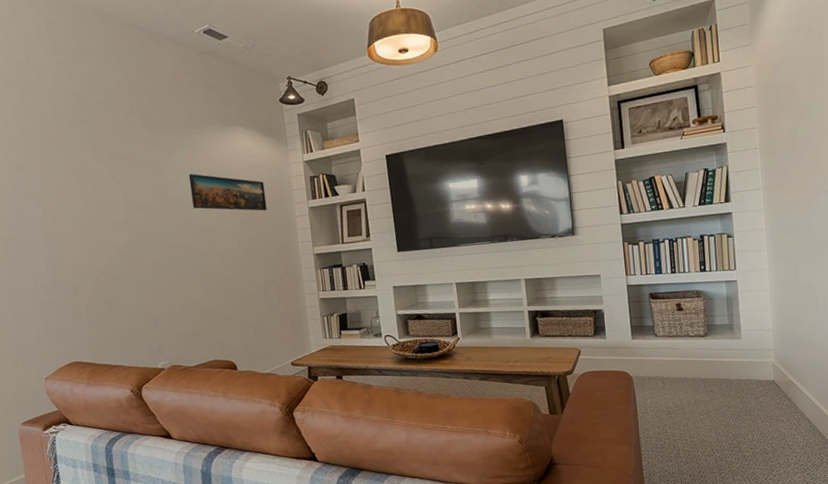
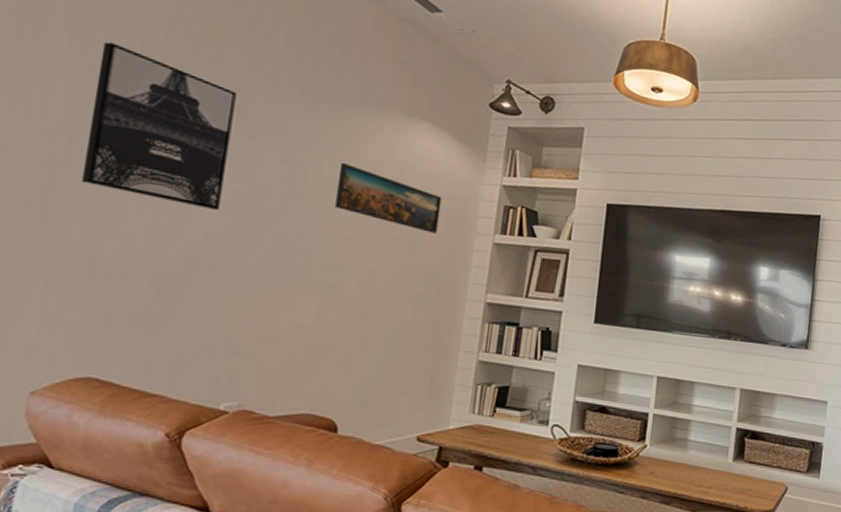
wall art: none [18,128,120,232] -> present [81,42,237,211]

